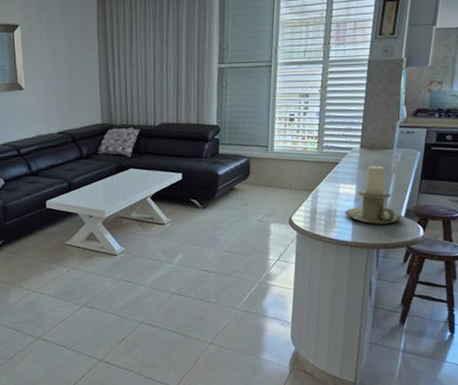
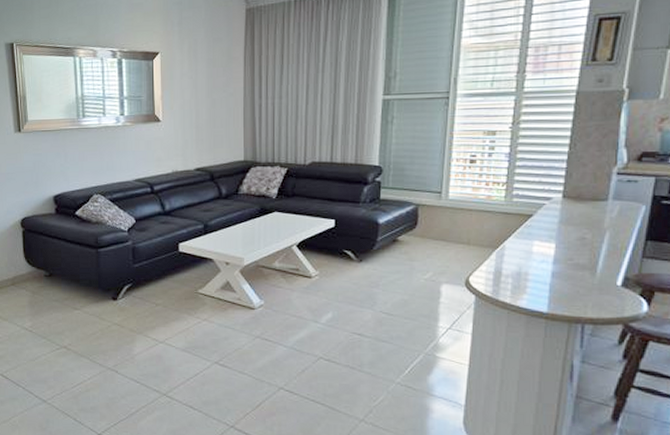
candle holder: present [344,166,401,224] -> none [539,221,617,294]

